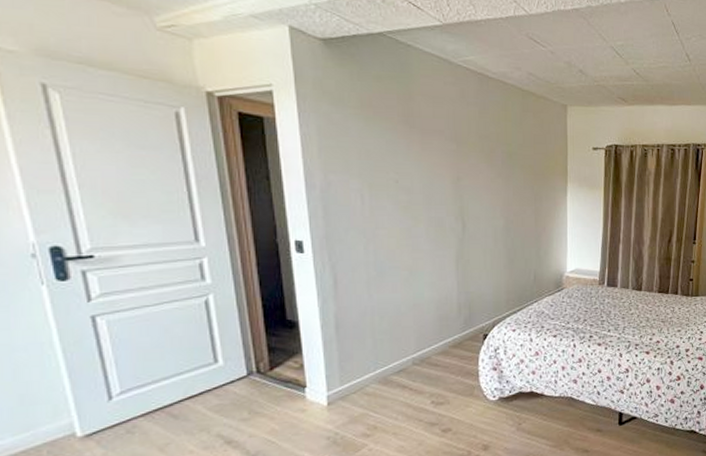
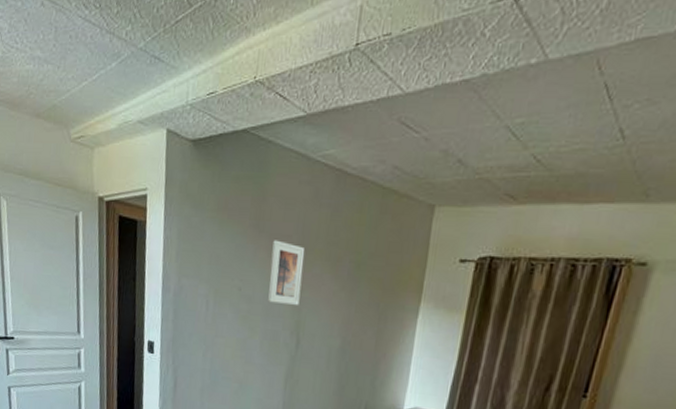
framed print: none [426,135,460,194] -> present [268,240,305,306]

